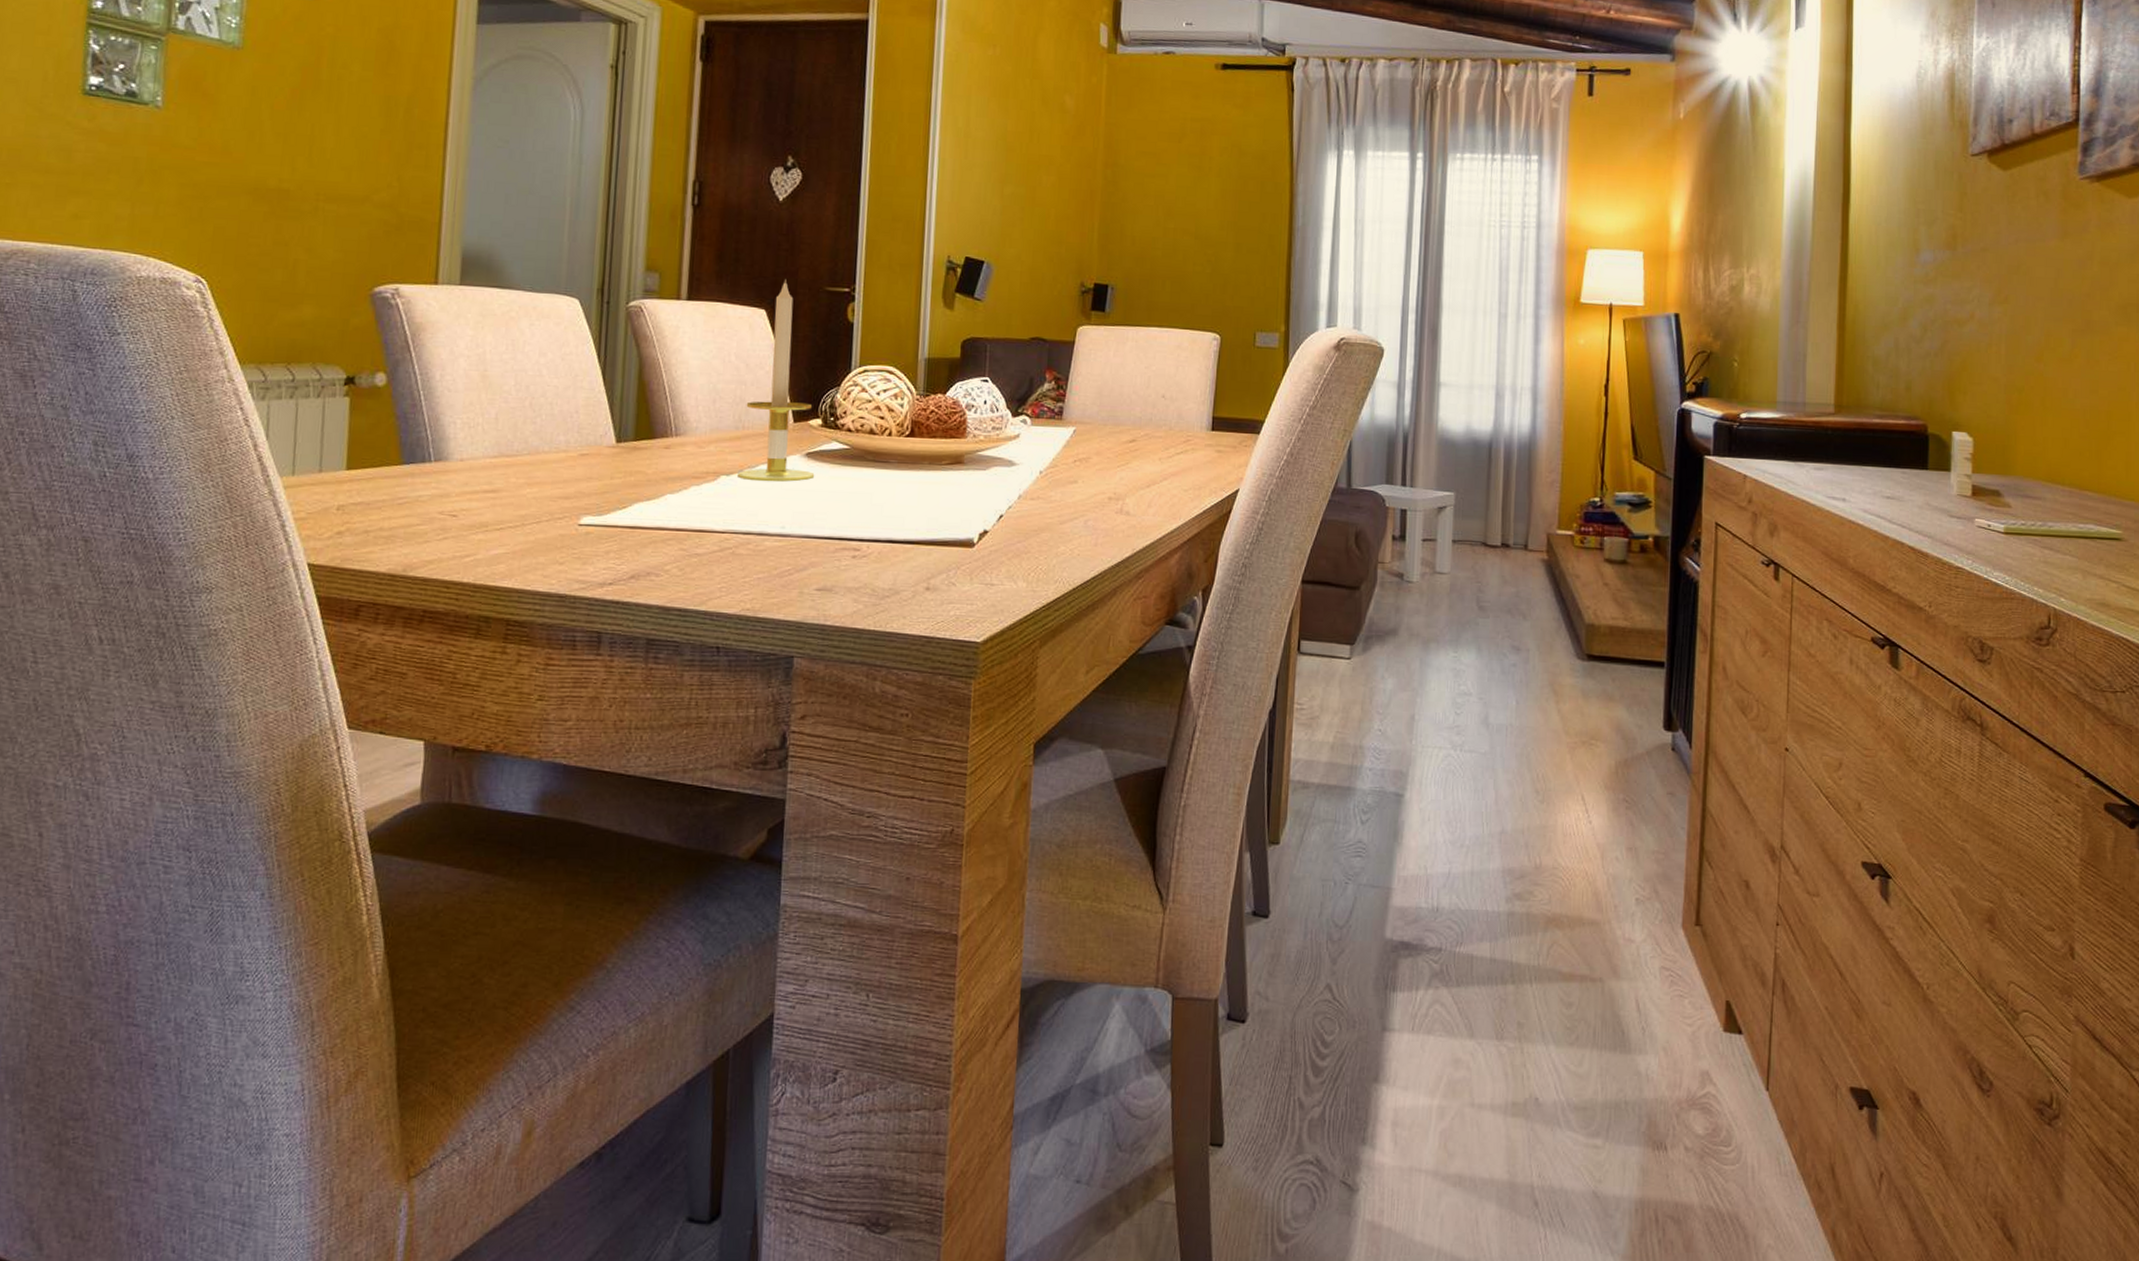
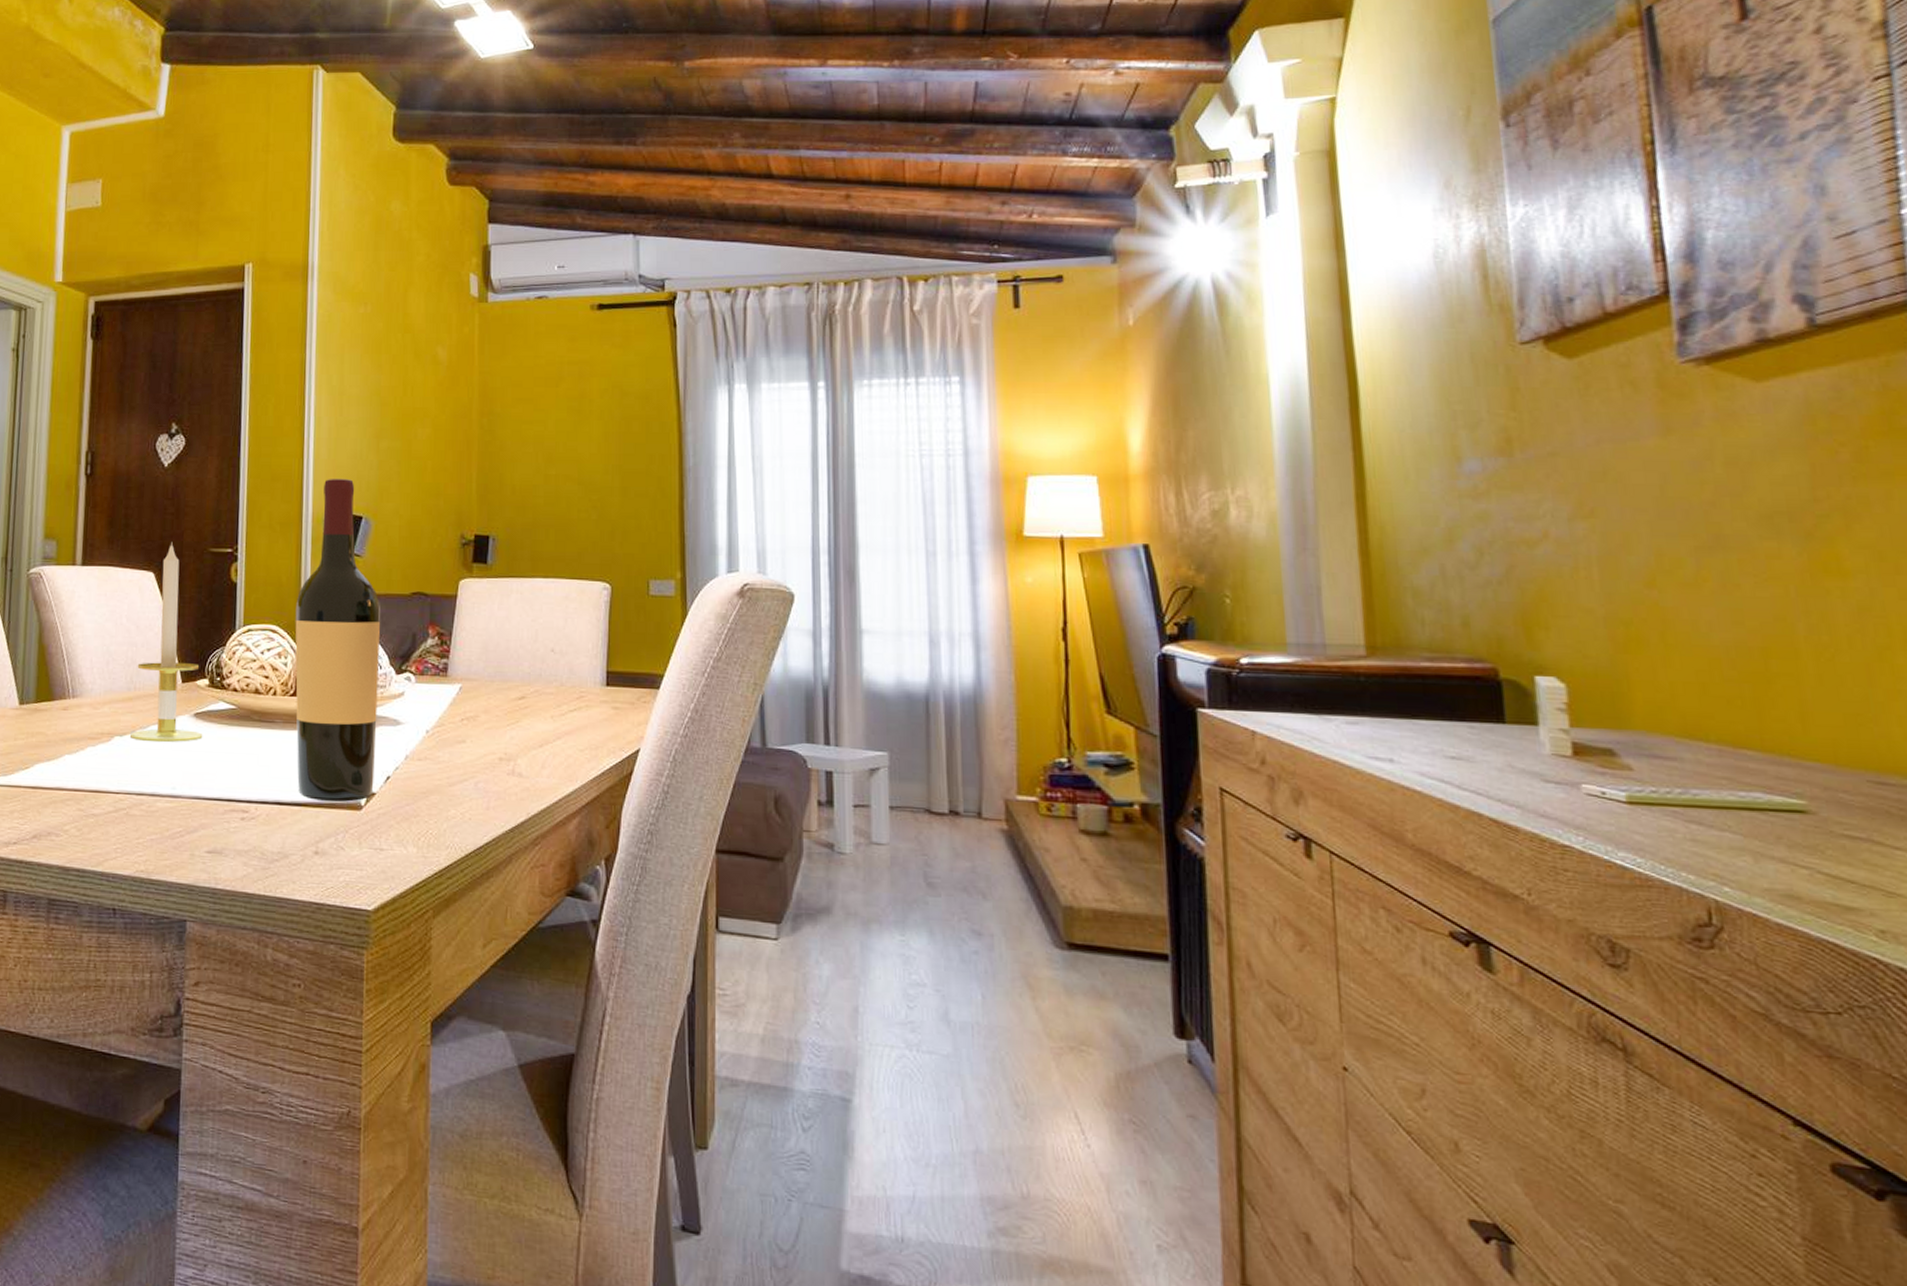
wine bottle: none [910,222,999,541] -> present [295,479,380,803]

